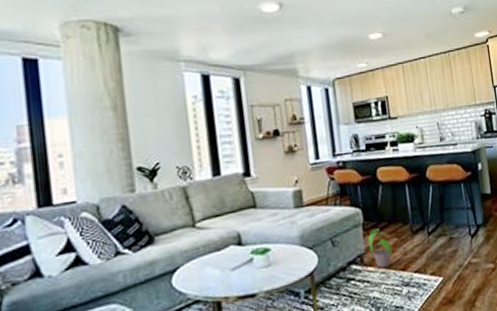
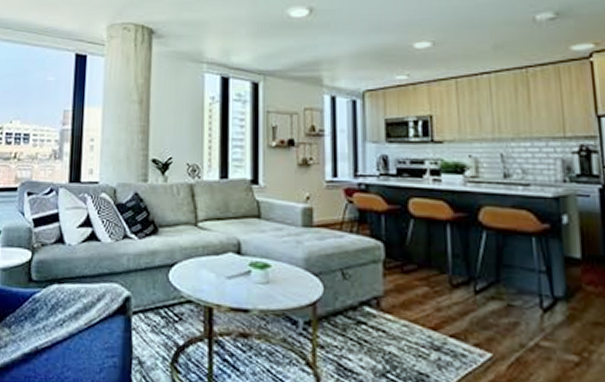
potted plant: present [367,228,393,268] -> none [388,270,421,321]

